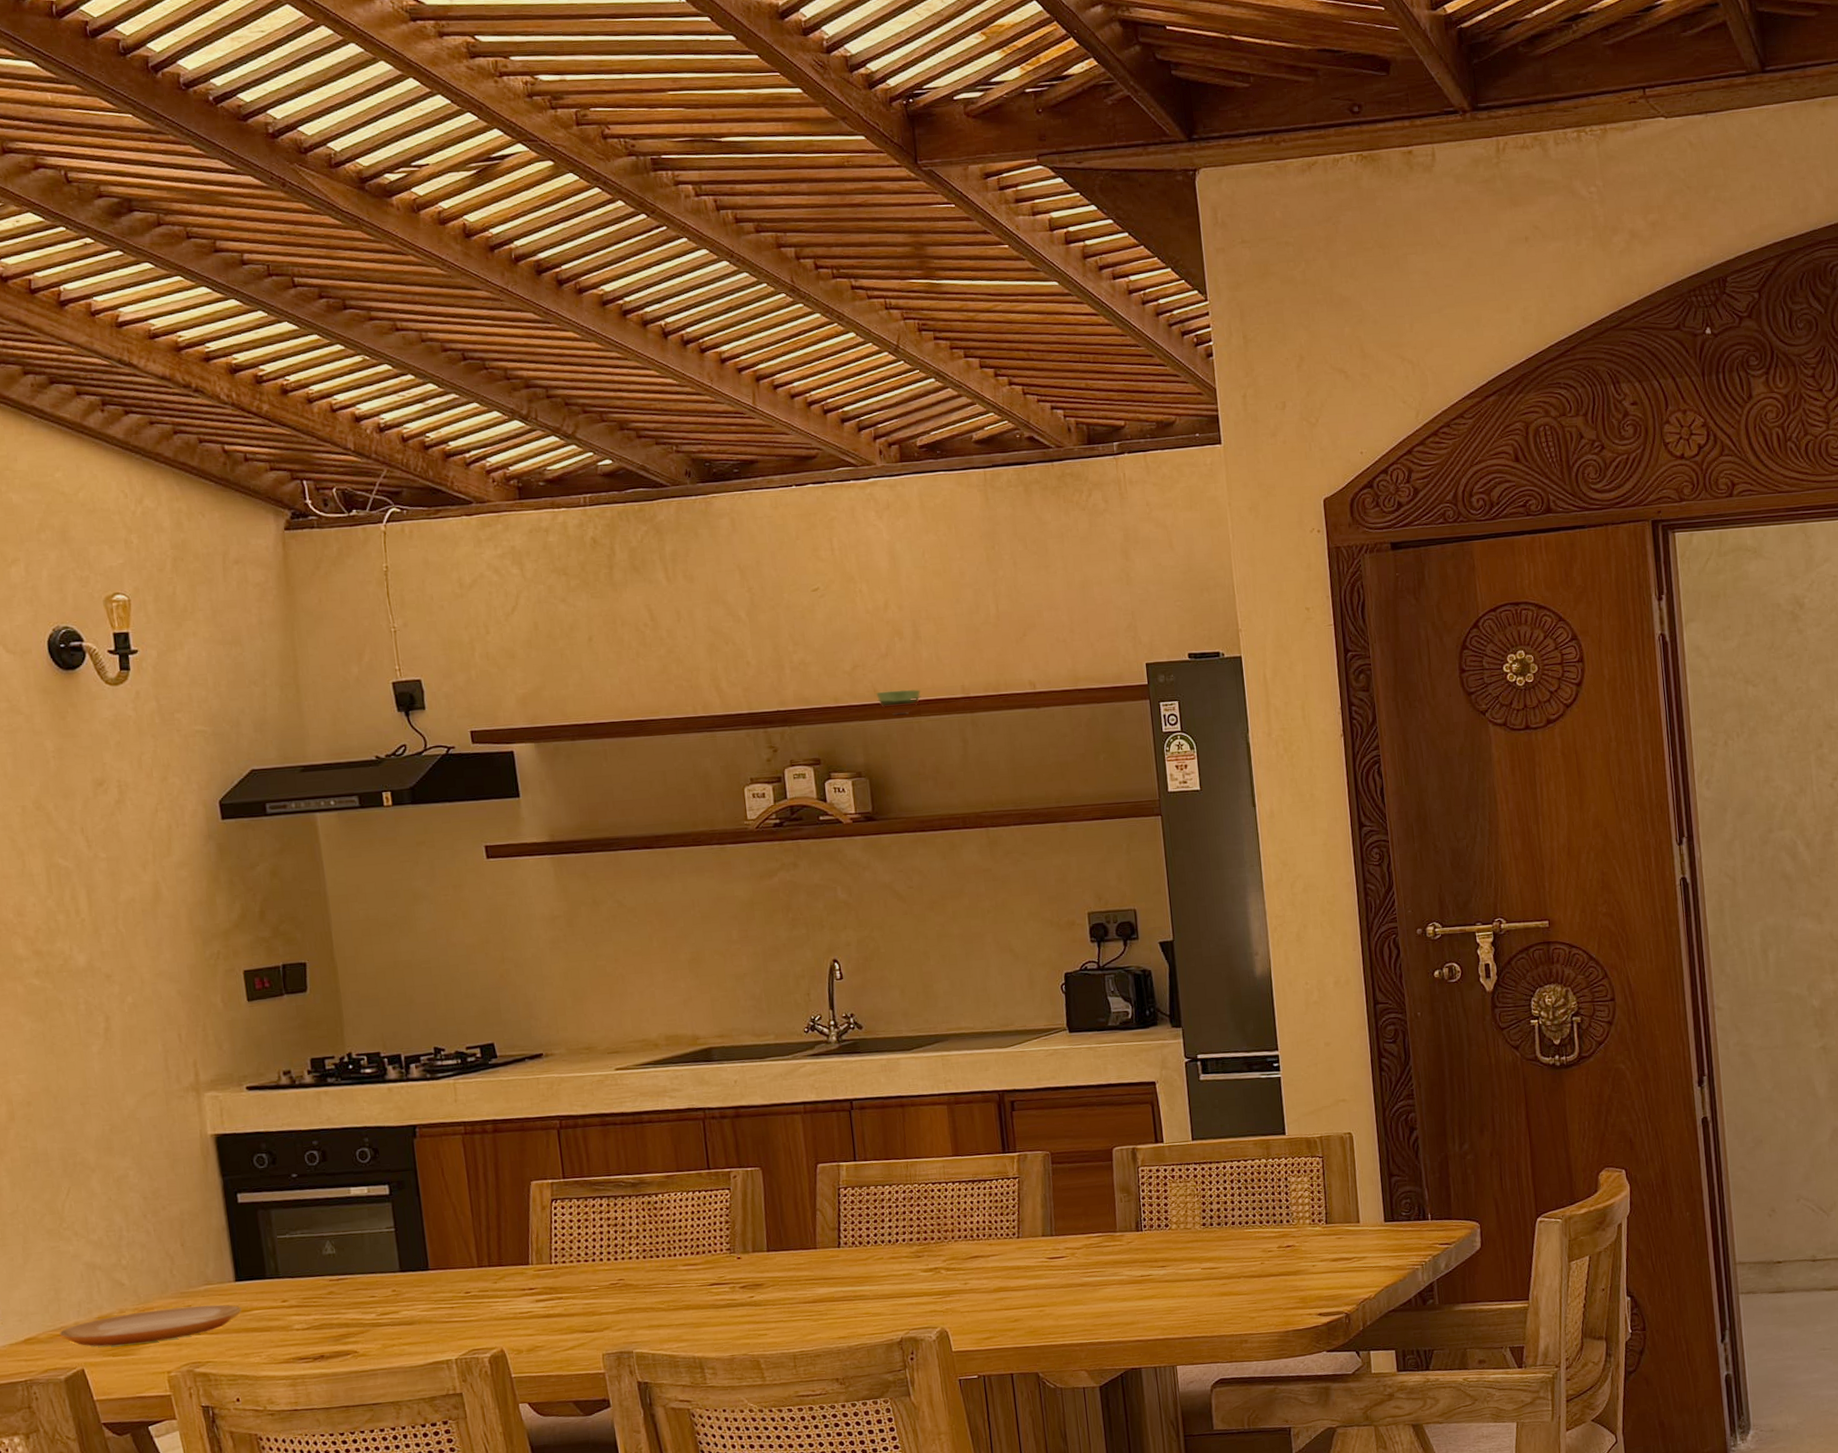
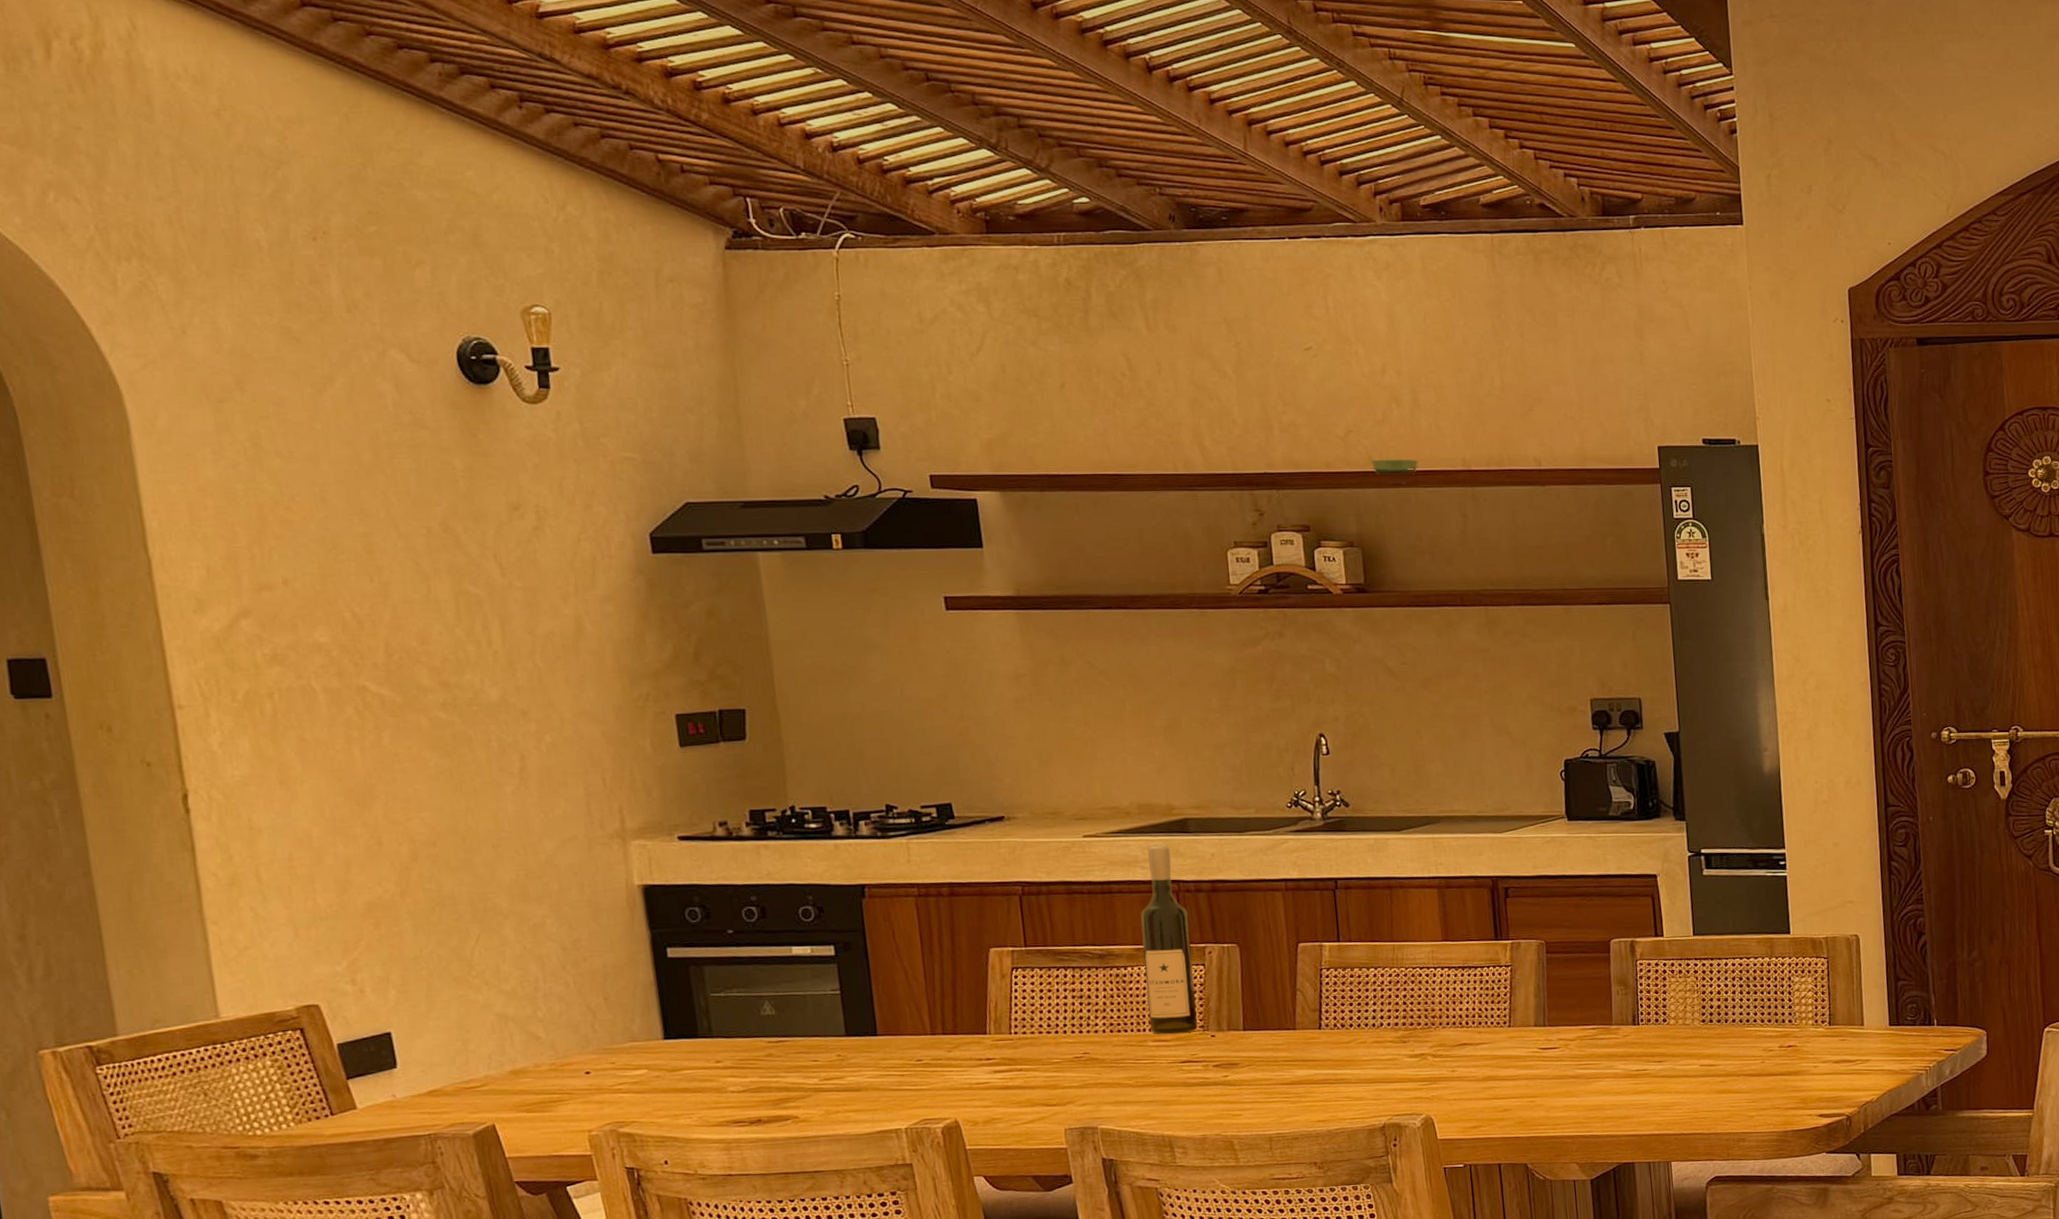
plate: present [59,1305,243,1347] -> none [467,1063,672,1102]
bottle: none [669,1074,725,1259] -> present [1140,845,1198,1035]

